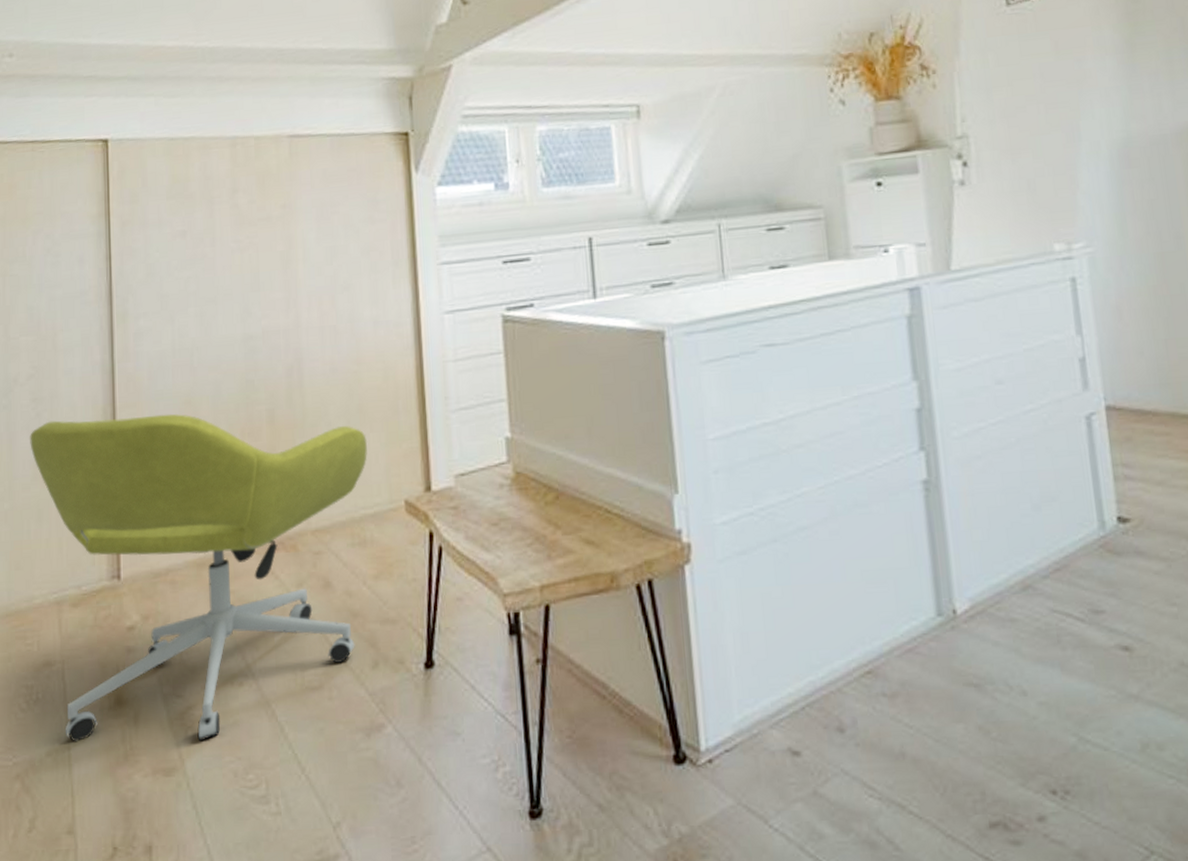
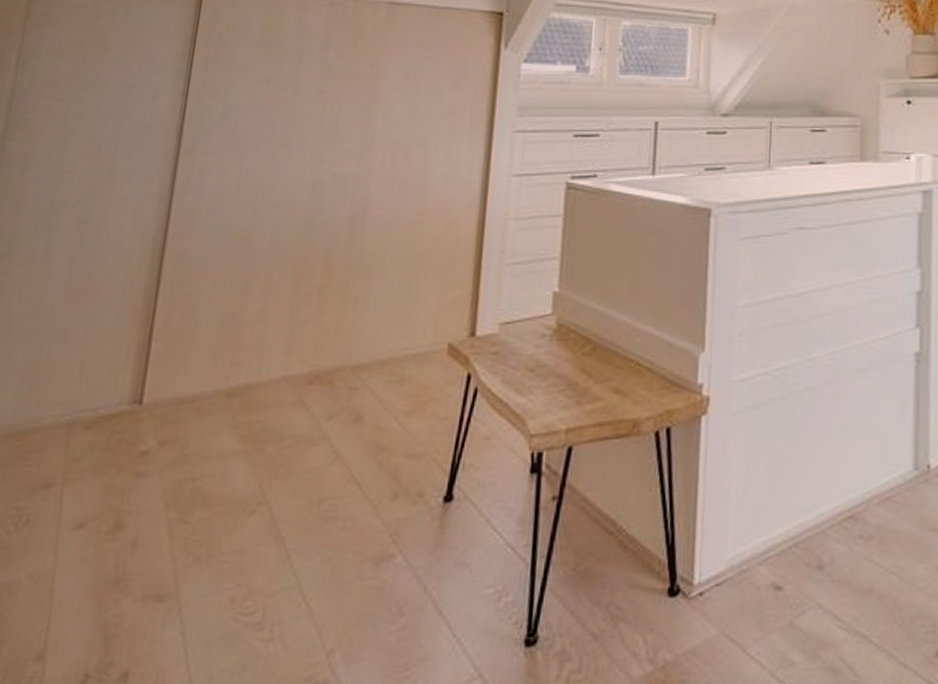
office chair: present [30,413,367,742] -> none [52,245,420,568]

